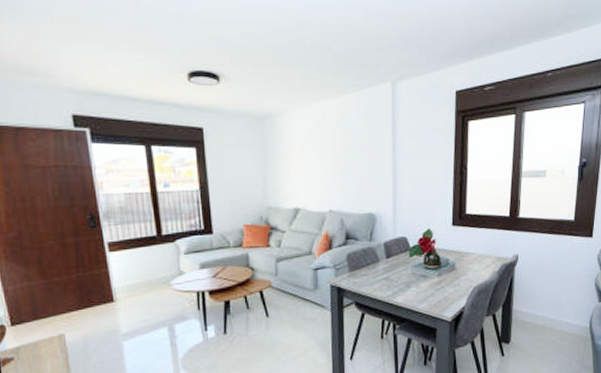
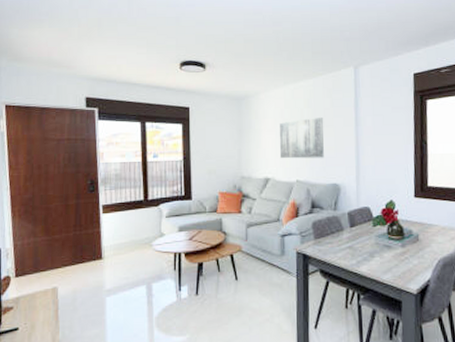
wall art: none [309,140,359,187] -> present [279,118,324,159]

